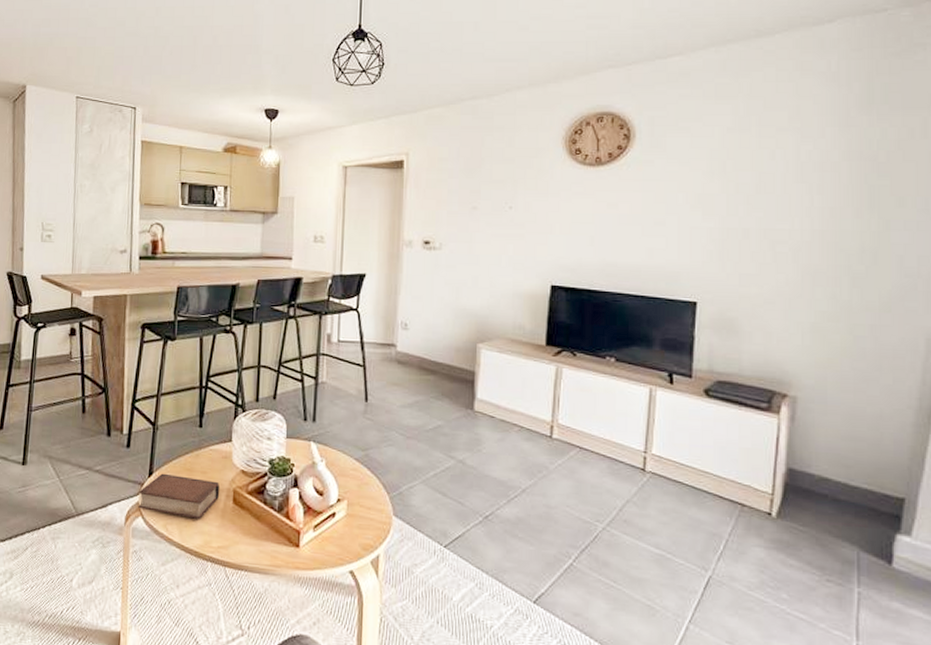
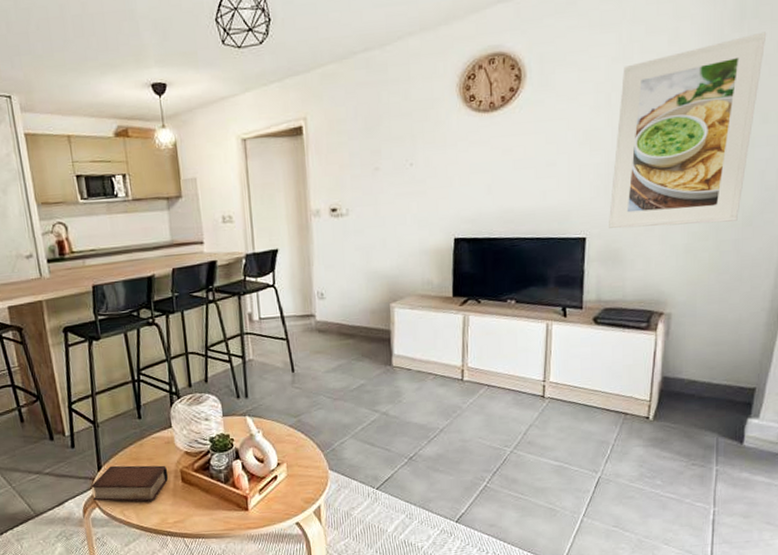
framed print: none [723,118,899,305] -> present [609,31,767,229]

